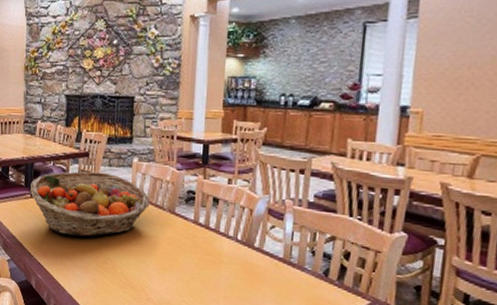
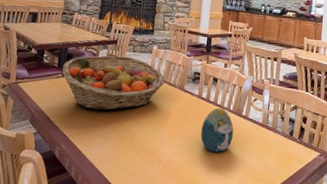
decorative egg: none [199,236,243,293] -> present [201,108,234,152]

